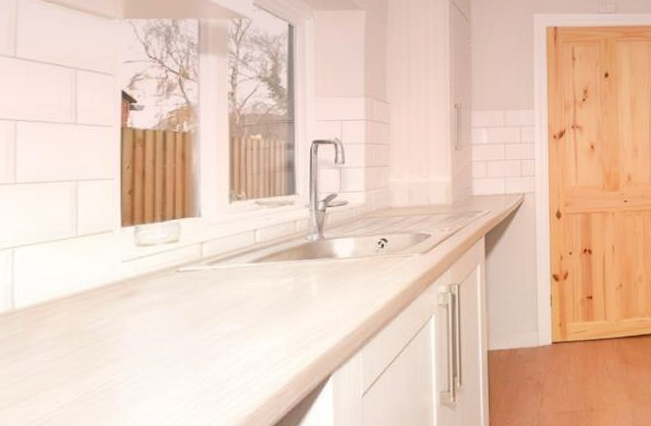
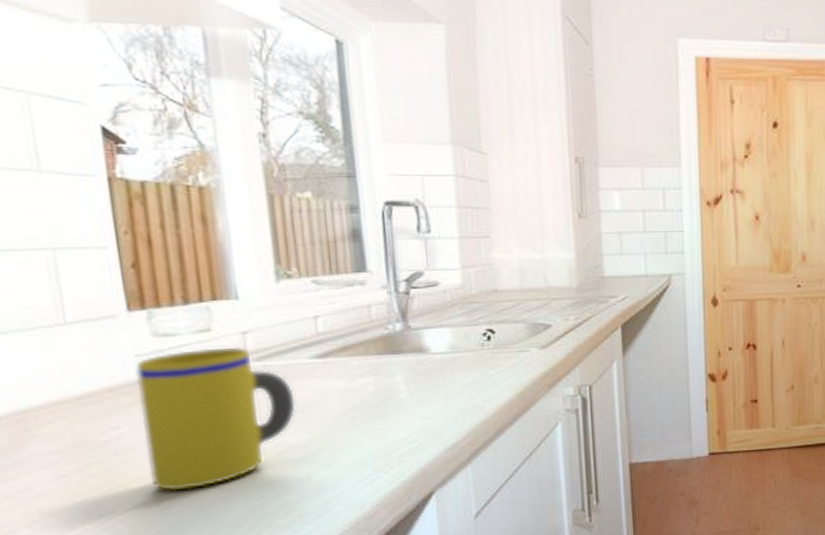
mug: none [121,254,233,371] -> present [135,347,296,492]

